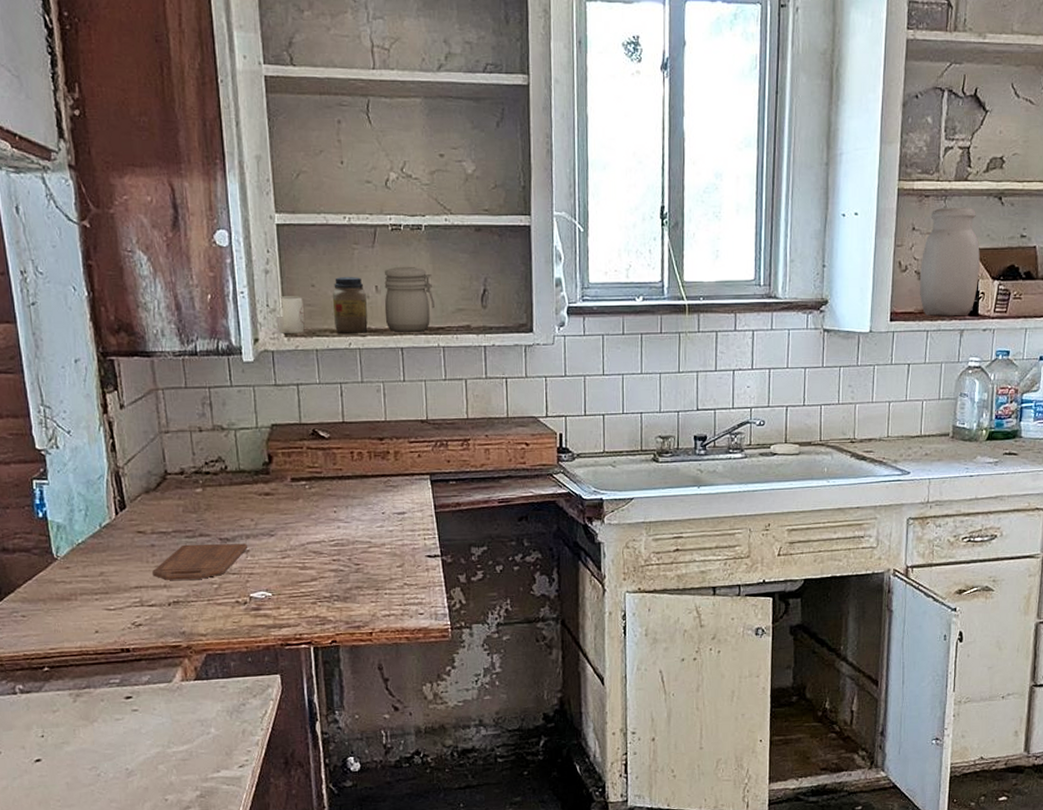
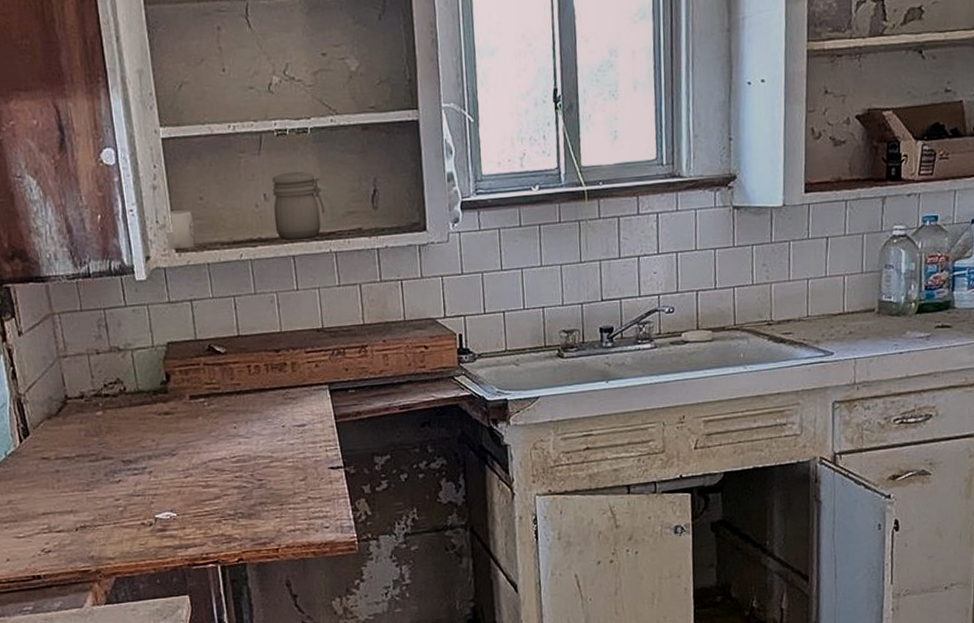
cutting board: present [152,543,247,580] -> none [58,464,150,506]
jar: present [332,277,368,333] -> none [220,186,259,246]
jar: present [919,207,980,317] -> none [834,63,901,186]

